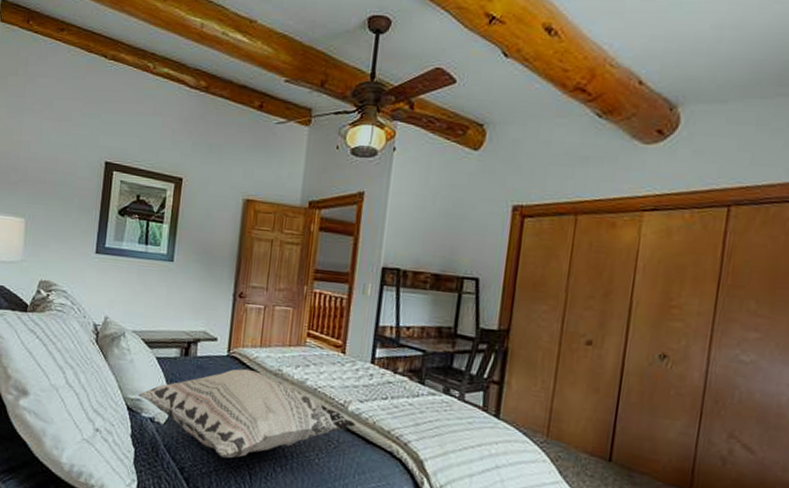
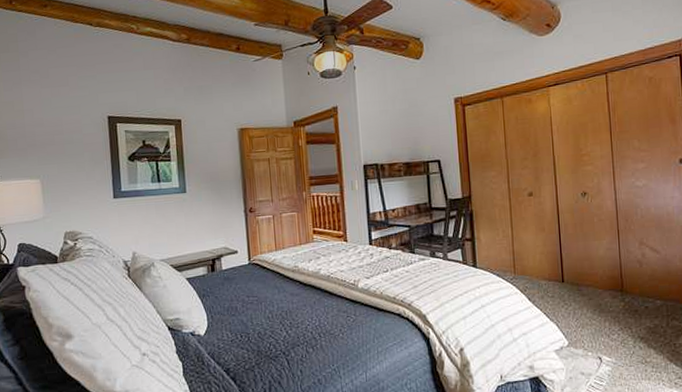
decorative pillow: present [138,368,356,459] -> none [176,271,367,352]

